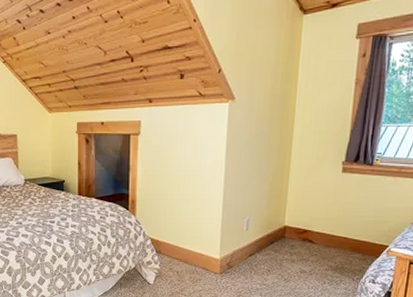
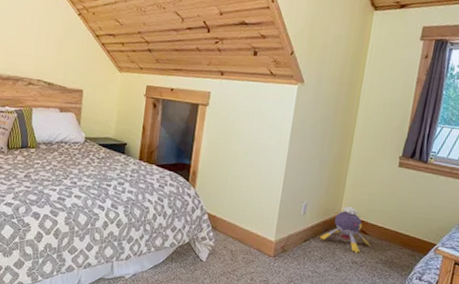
plush toy: none [265,218,318,263] -> present [320,206,370,254]

